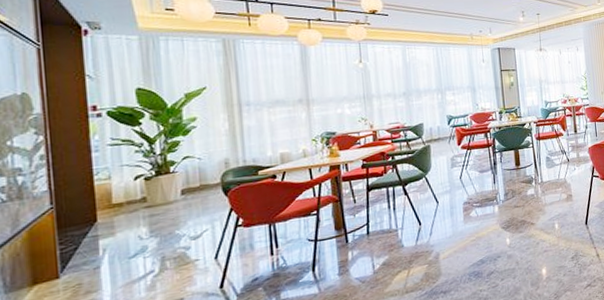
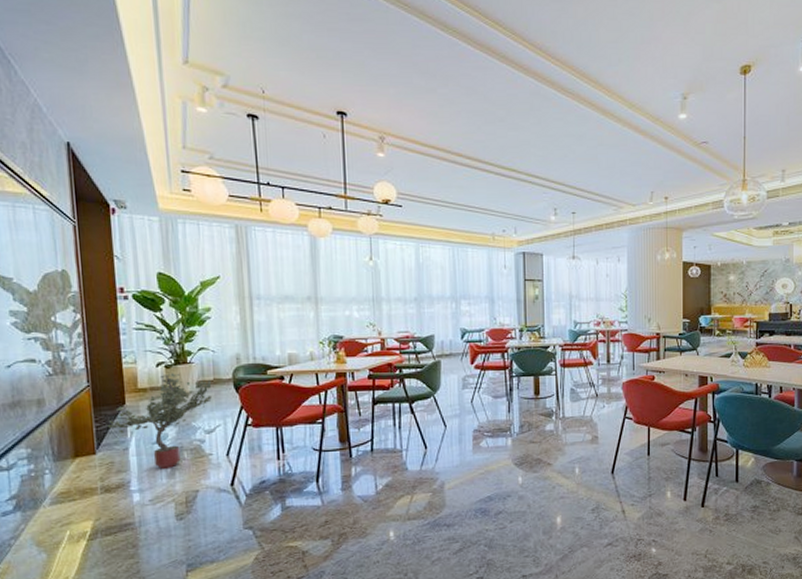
potted tree: none [74,184,198,283] -> present [107,373,212,469]

